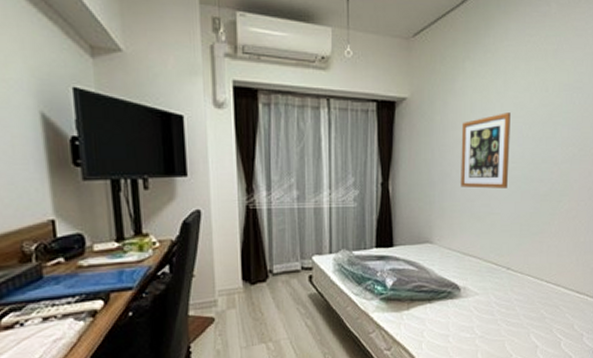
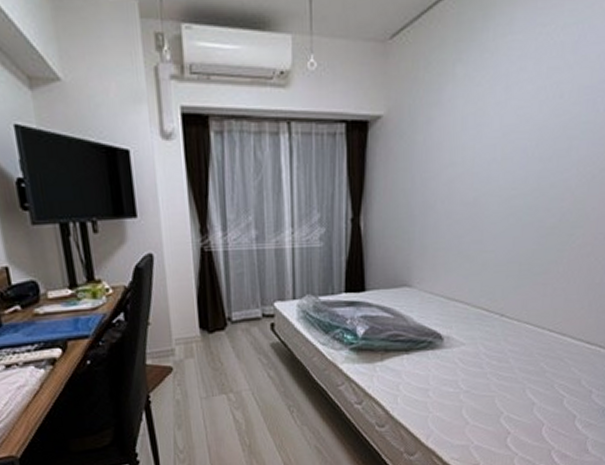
wall art: present [461,113,511,189] -> none [446,127,512,222]

